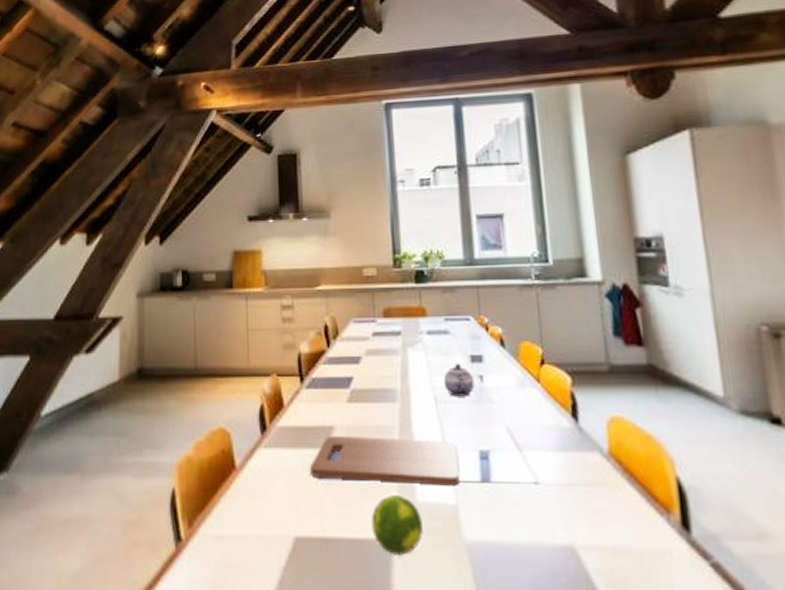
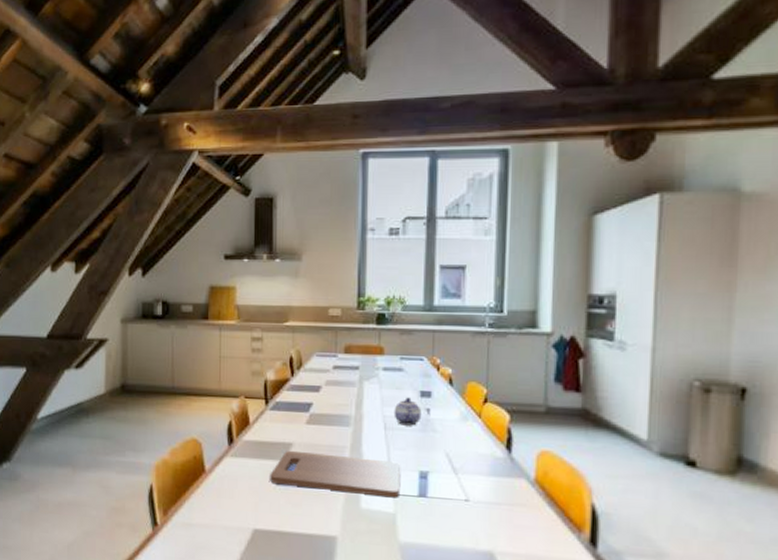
fruit: present [371,495,423,555] -> none [320,502,364,549]

